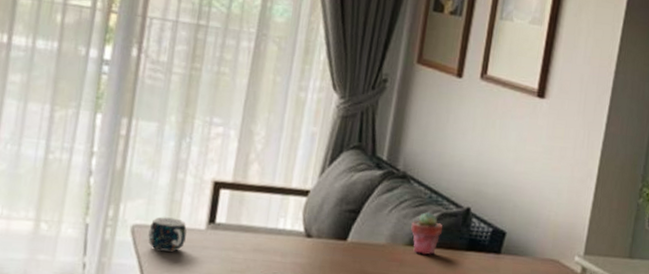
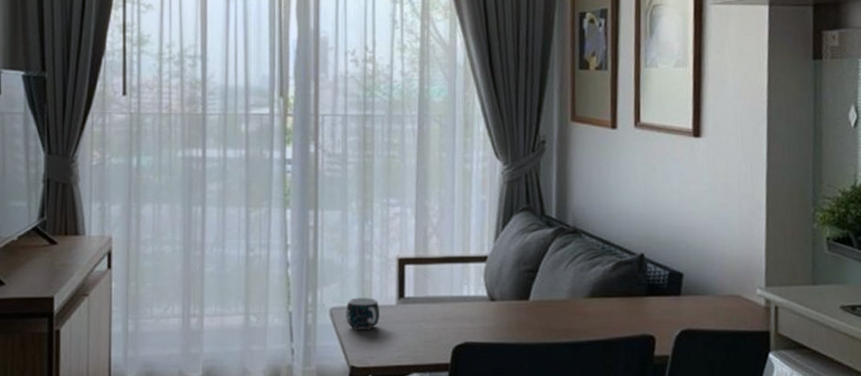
potted succulent: present [411,212,443,256] -> none [589,263,620,306]

